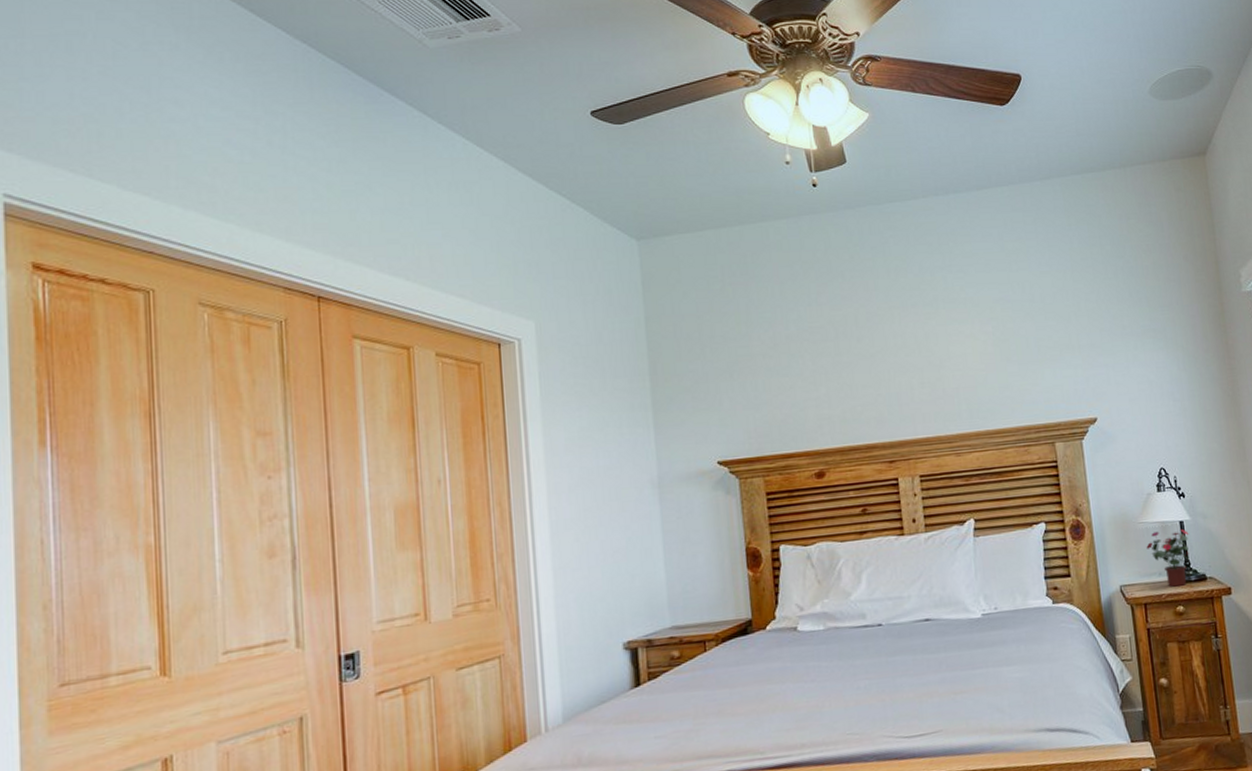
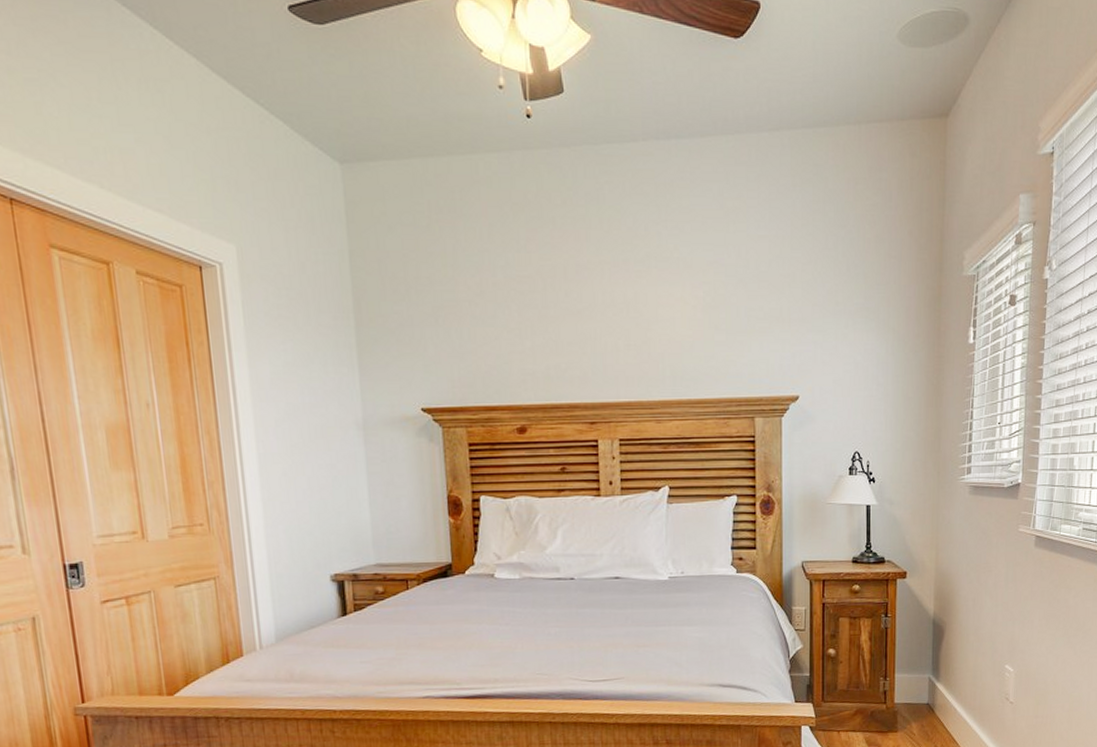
potted flower: present [1146,528,1190,588] -> none [831,512,874,568]

